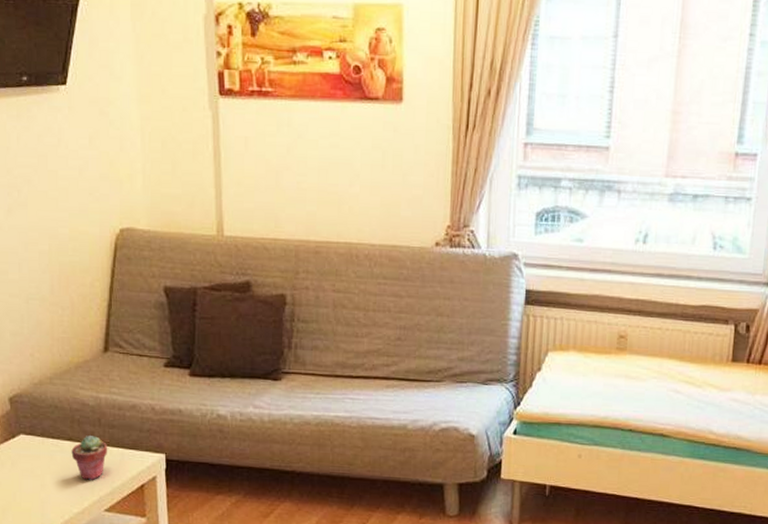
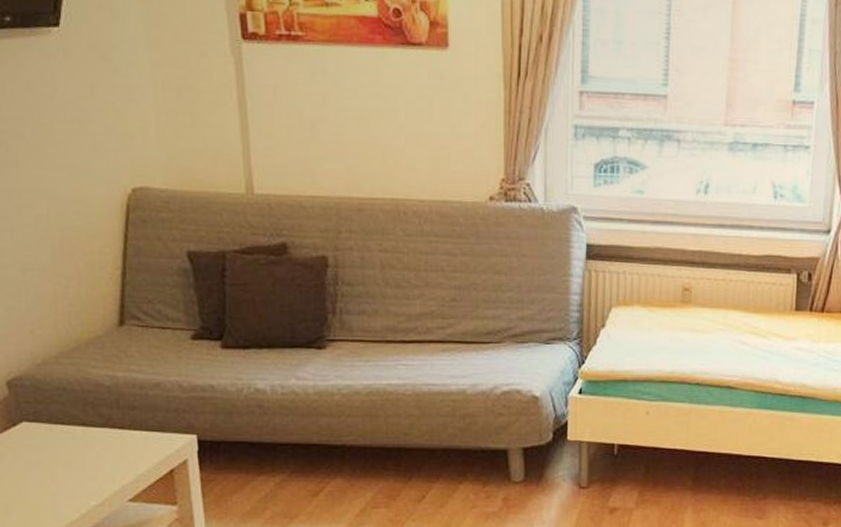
potted succulent: present [71,434,108,480] -> none [85,418,130,468]

